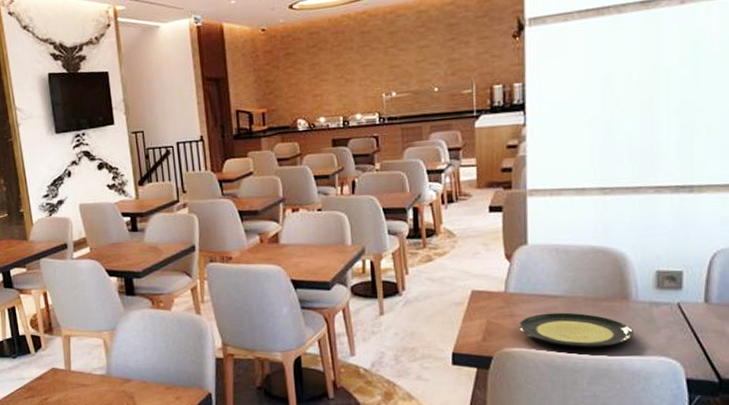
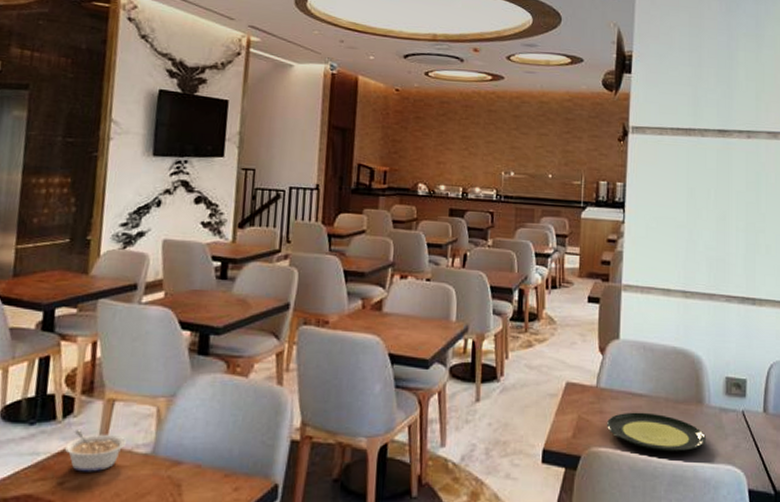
legume: none [41,360,86,390] -> present [64,430,126,472]

